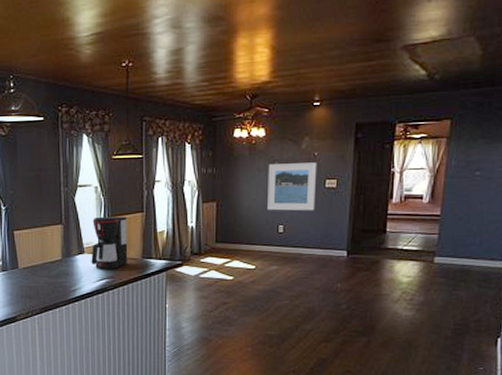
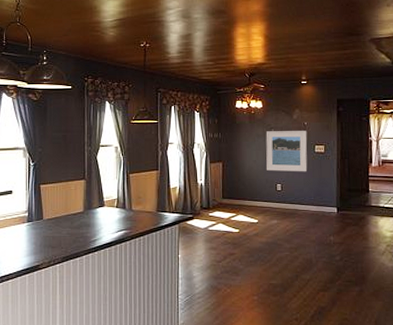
coffee maker: present [91,216,128,269] -> none [110,173,144,221]

